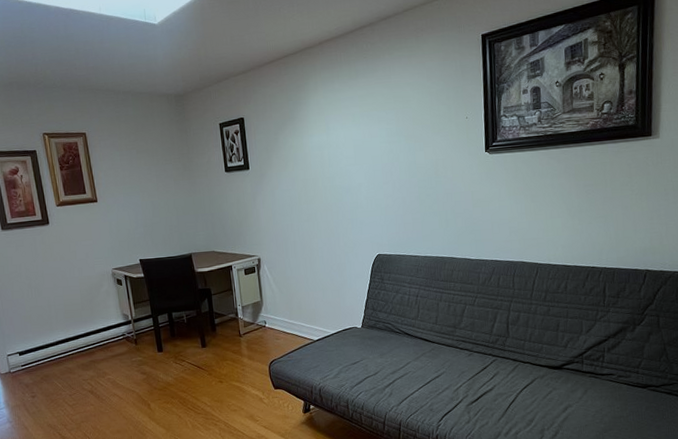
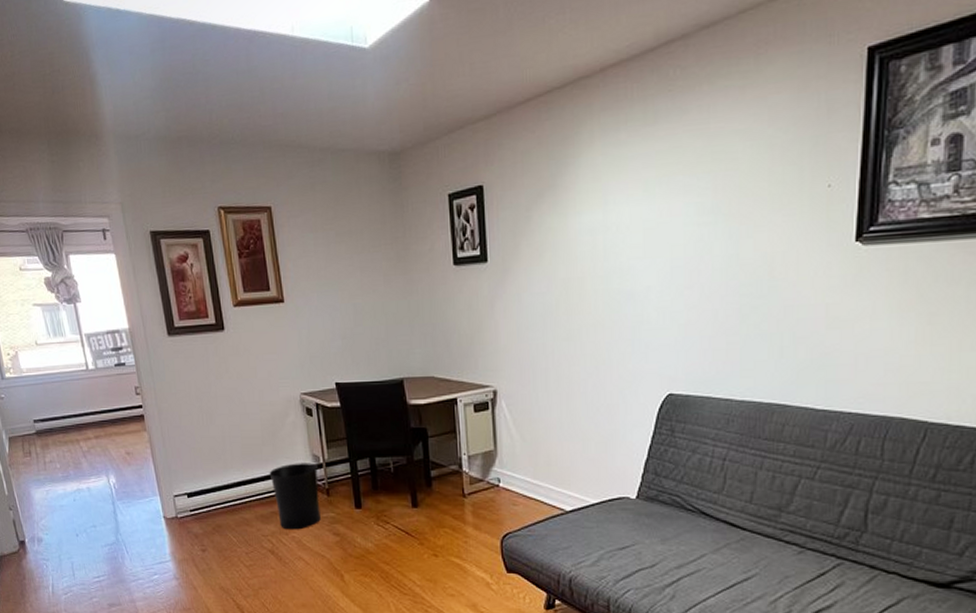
waste bin: none [88,320,131,373] -> present [269,463,321,530]

